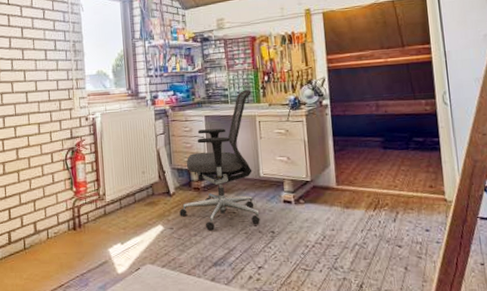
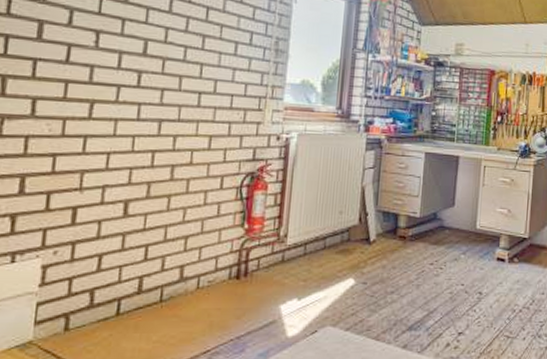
office chair: present [179,89,260,231] -> none [377,128,481,288]

